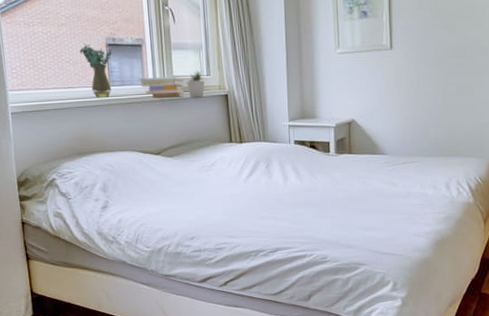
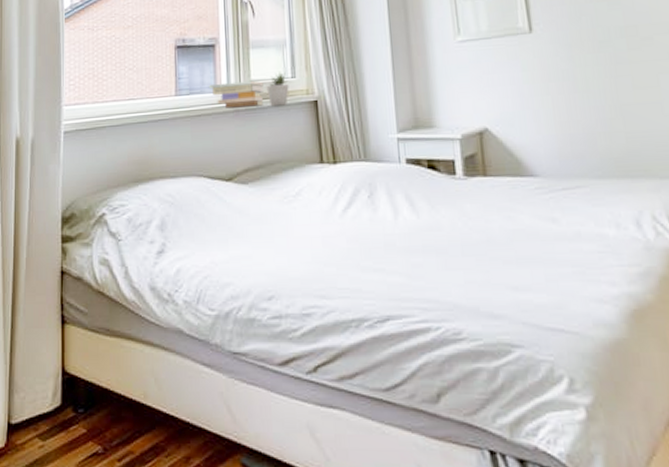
vase: present [79,43,112,99] -> none [145,47,181,112]

